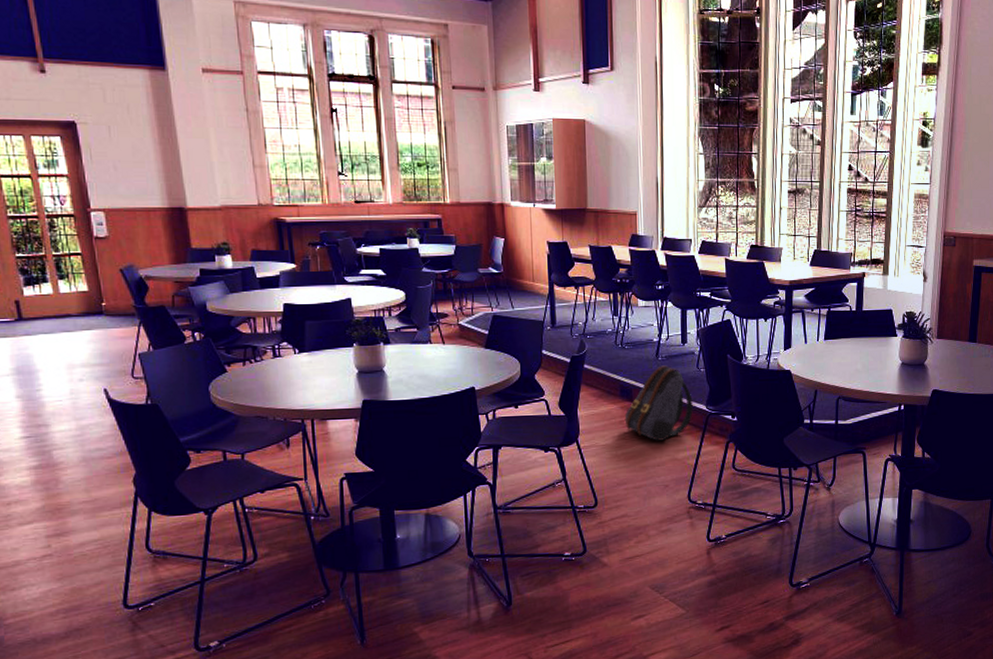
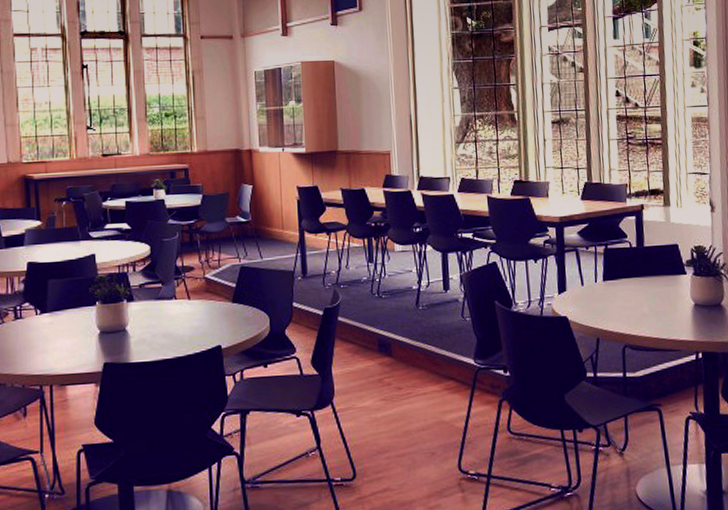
backpack: present [624,365,693,441] -> none [383,315,460,401]

